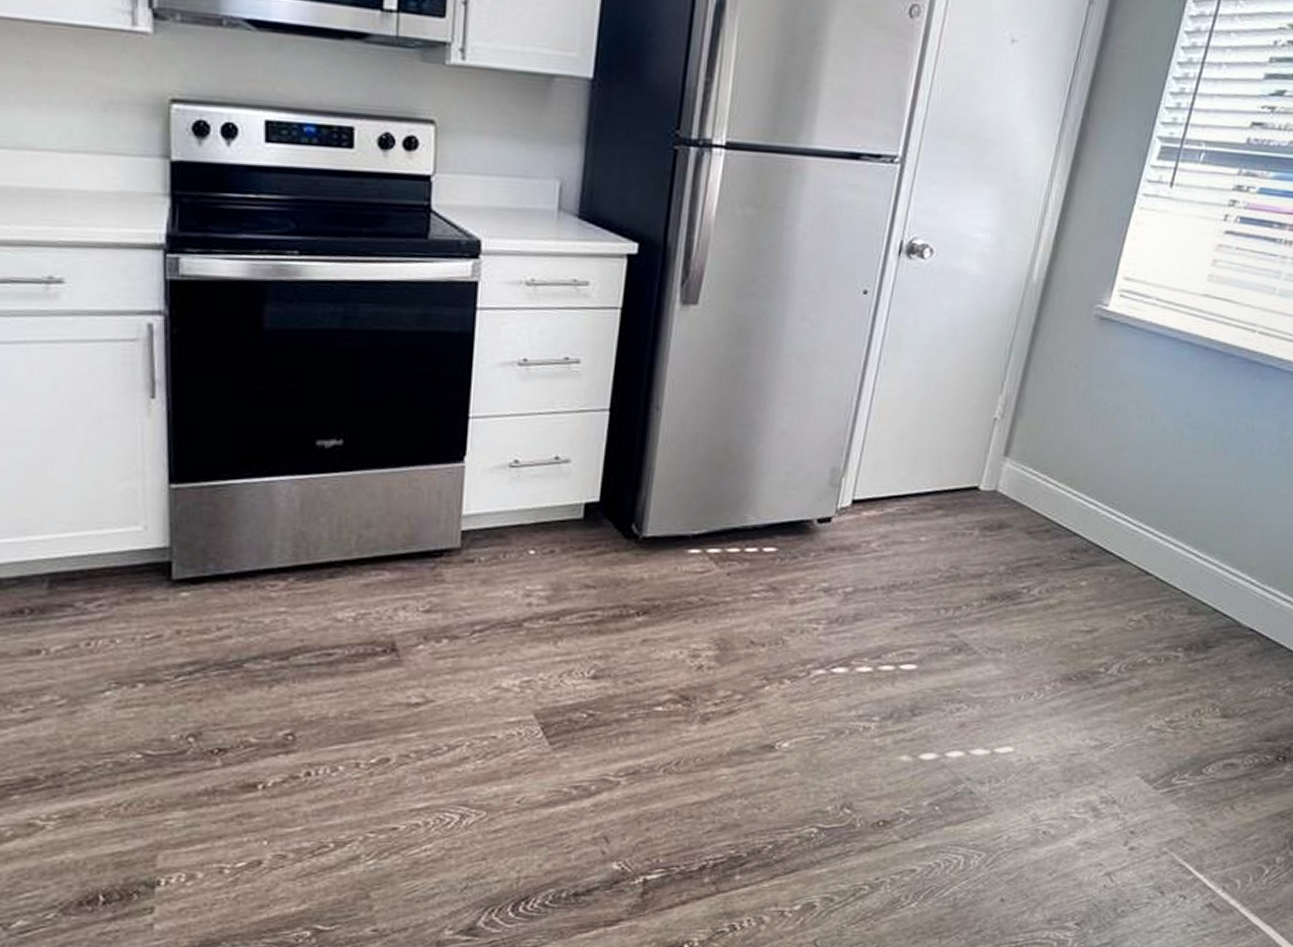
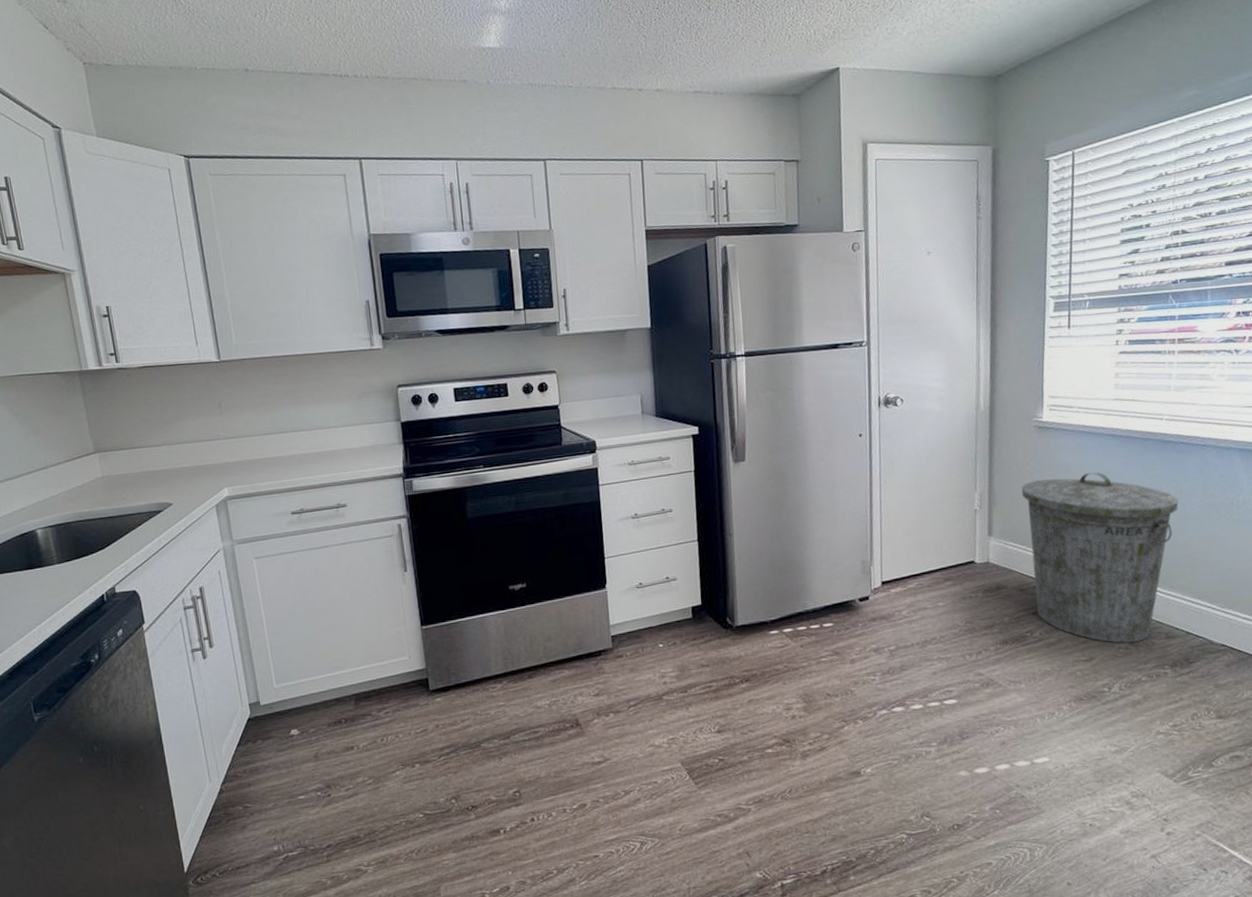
trash can: none [1042,388,1247,614] -> present [1021,472,1179,643]

